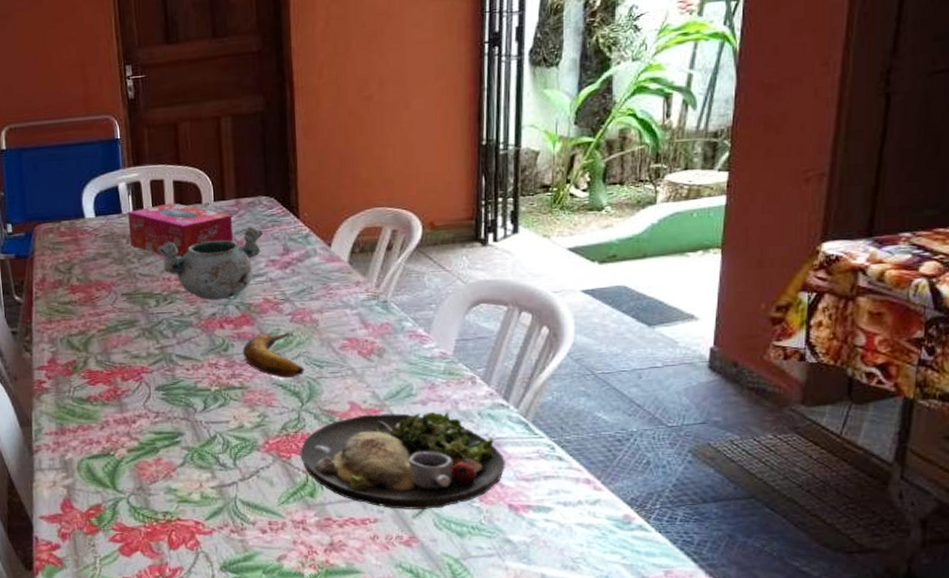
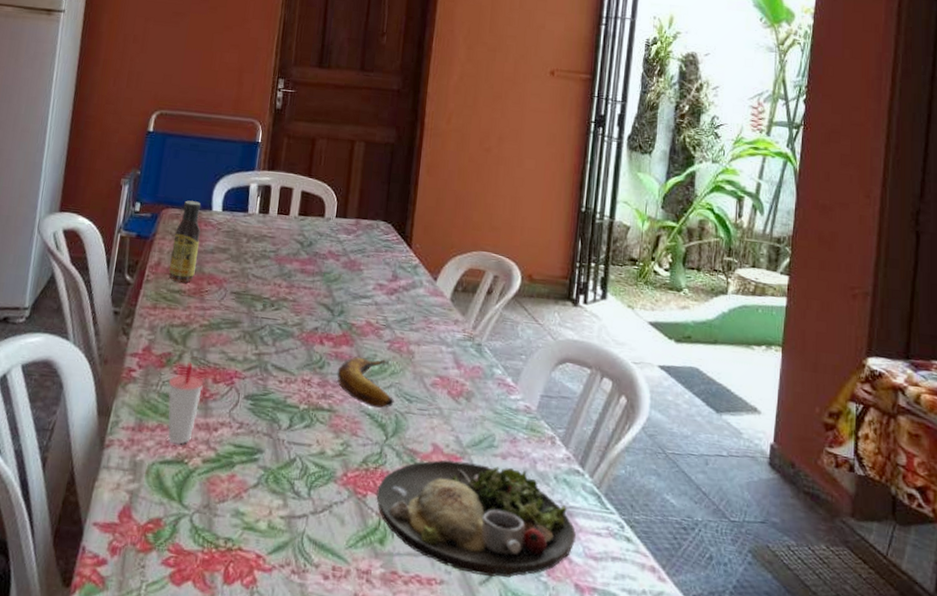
sauce bottle: none [52,212,82,294] -> present [168,200,202,283]
cup: none [79,366,114,440] -> present [168,362,204,445]
tissue box: present [128,203,233,258] -> none [250,211,349,267]
decorative bowl: present [156,227,263,300] -> none [273,248,376,315]

